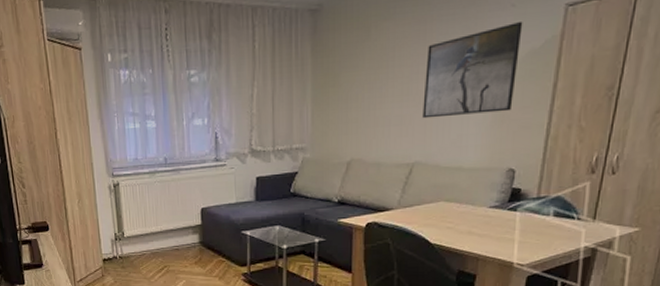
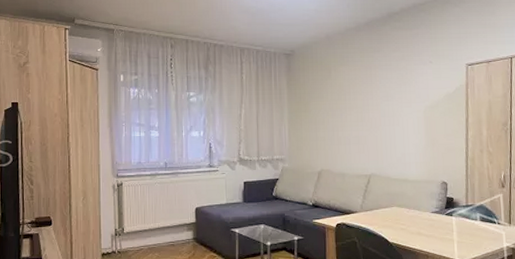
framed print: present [422,22,523,119] -> none [373,74,439,140]

